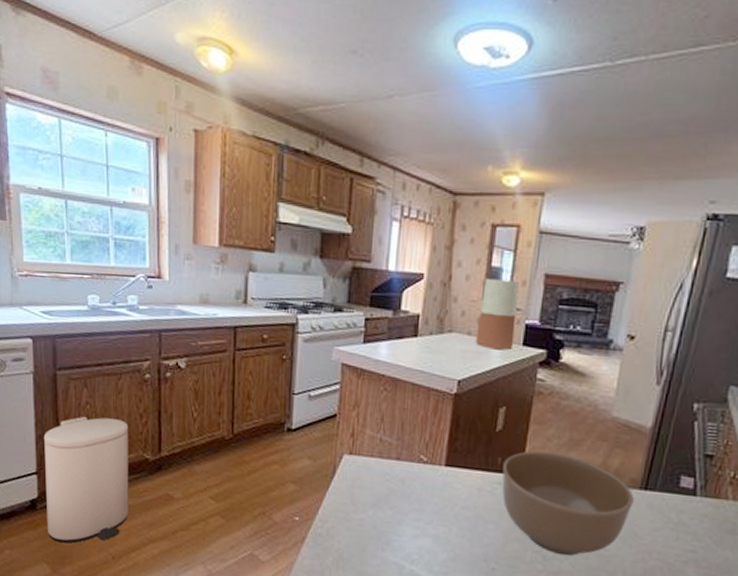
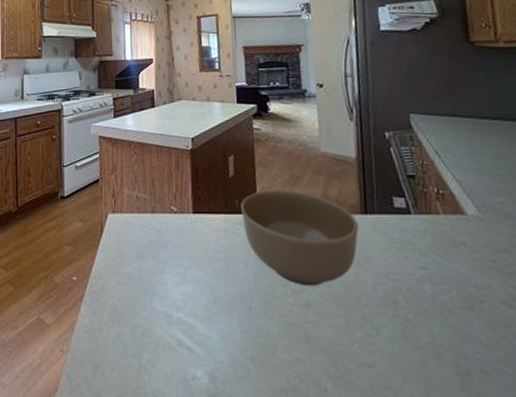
vase: present [475,279,519,351] -> none [198,54,230,110]

